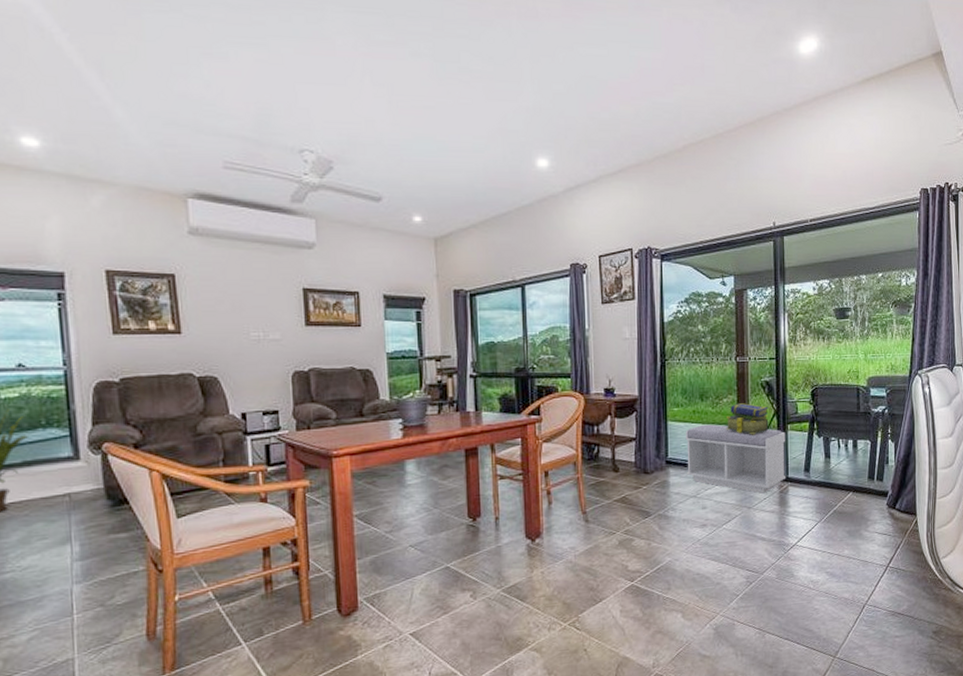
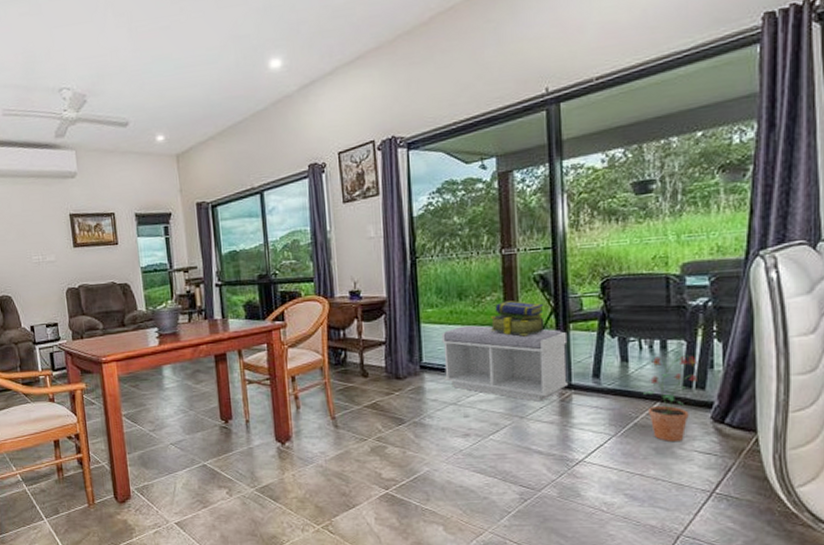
potted plant: none [841,453,878,525] -> present [644,355,697,441]

